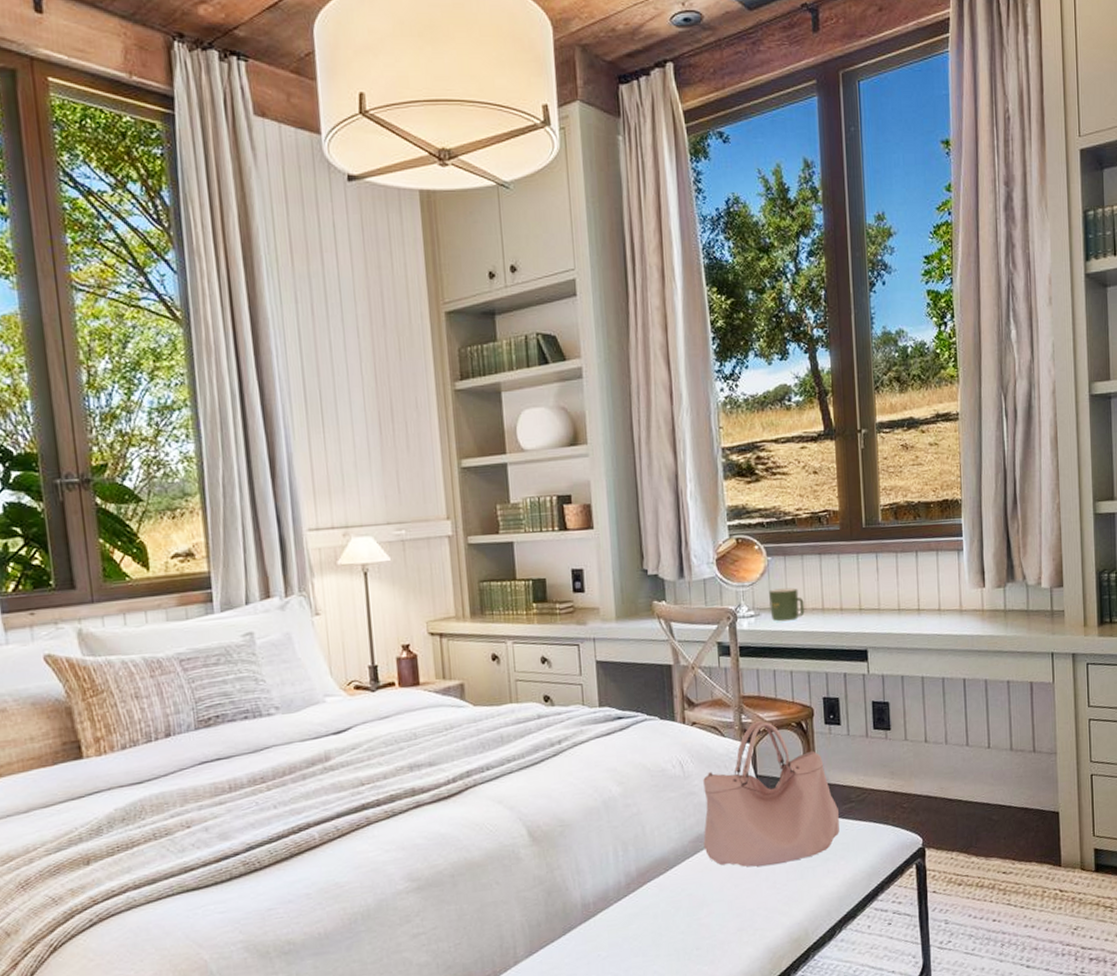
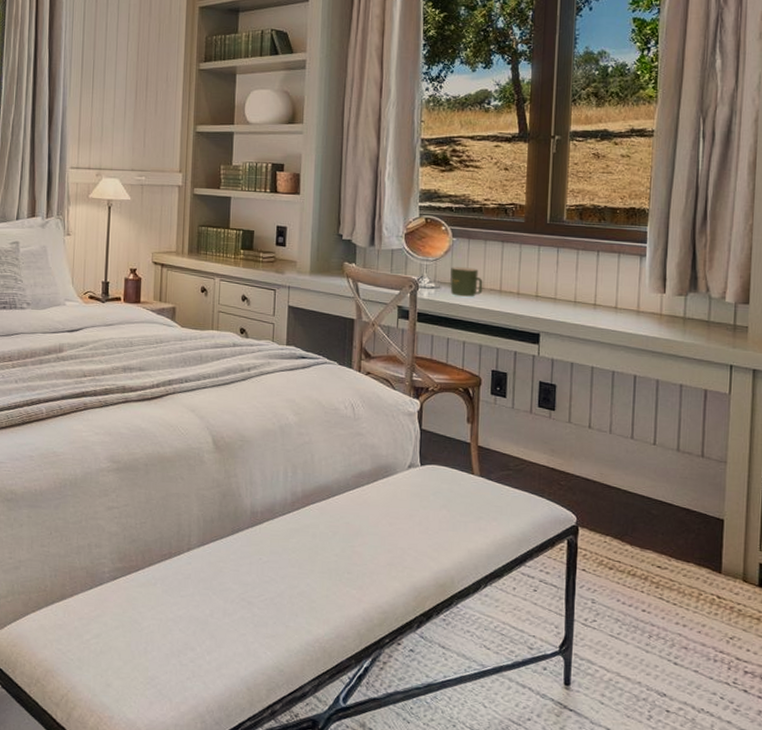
handbag: present [703,721,840,867] -> none [365,381,496,513]

